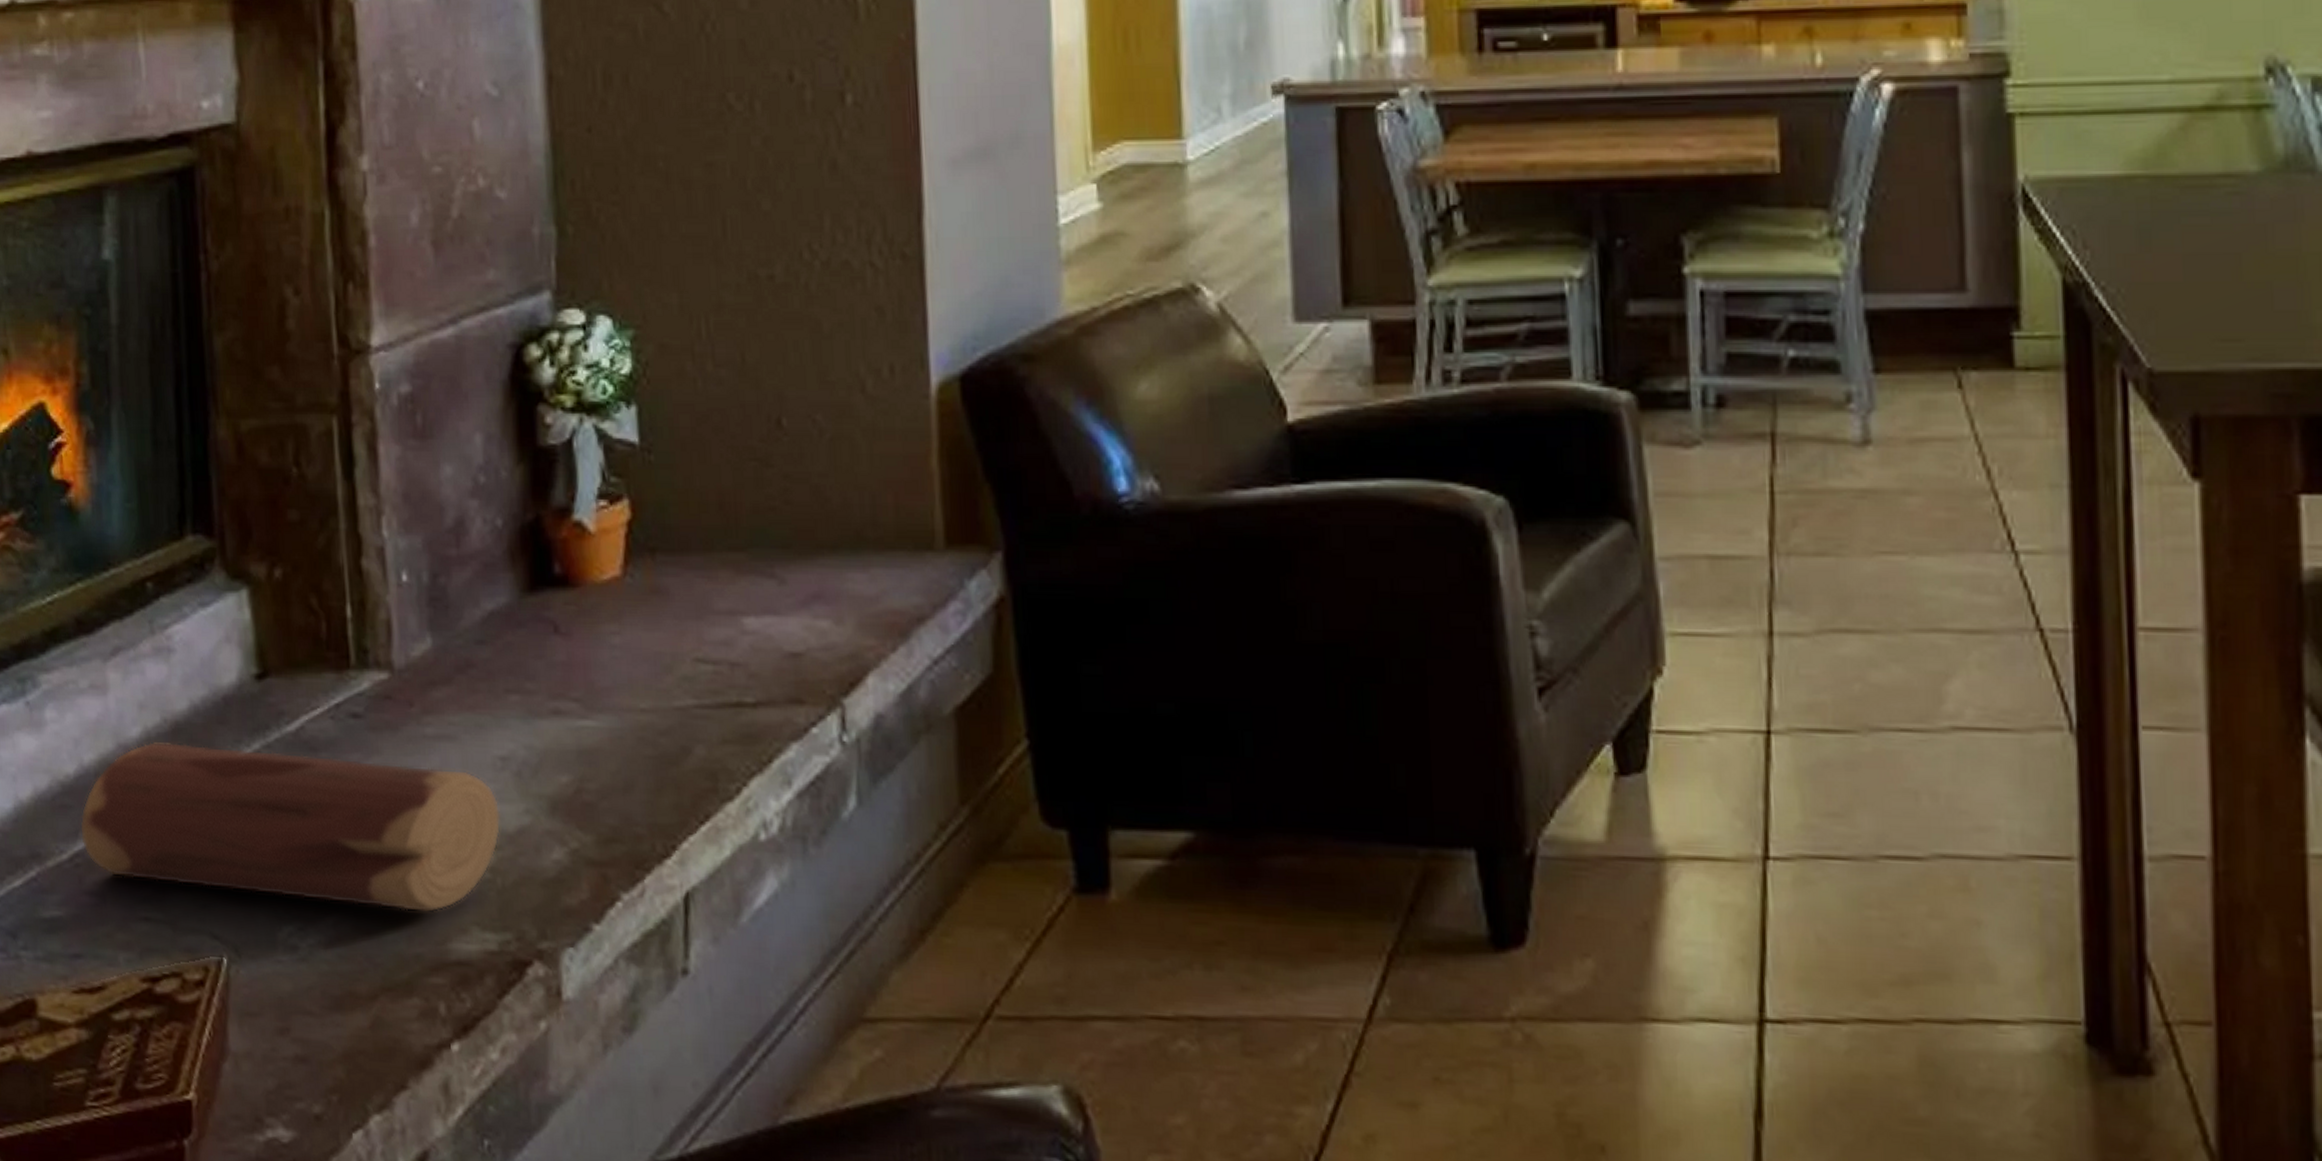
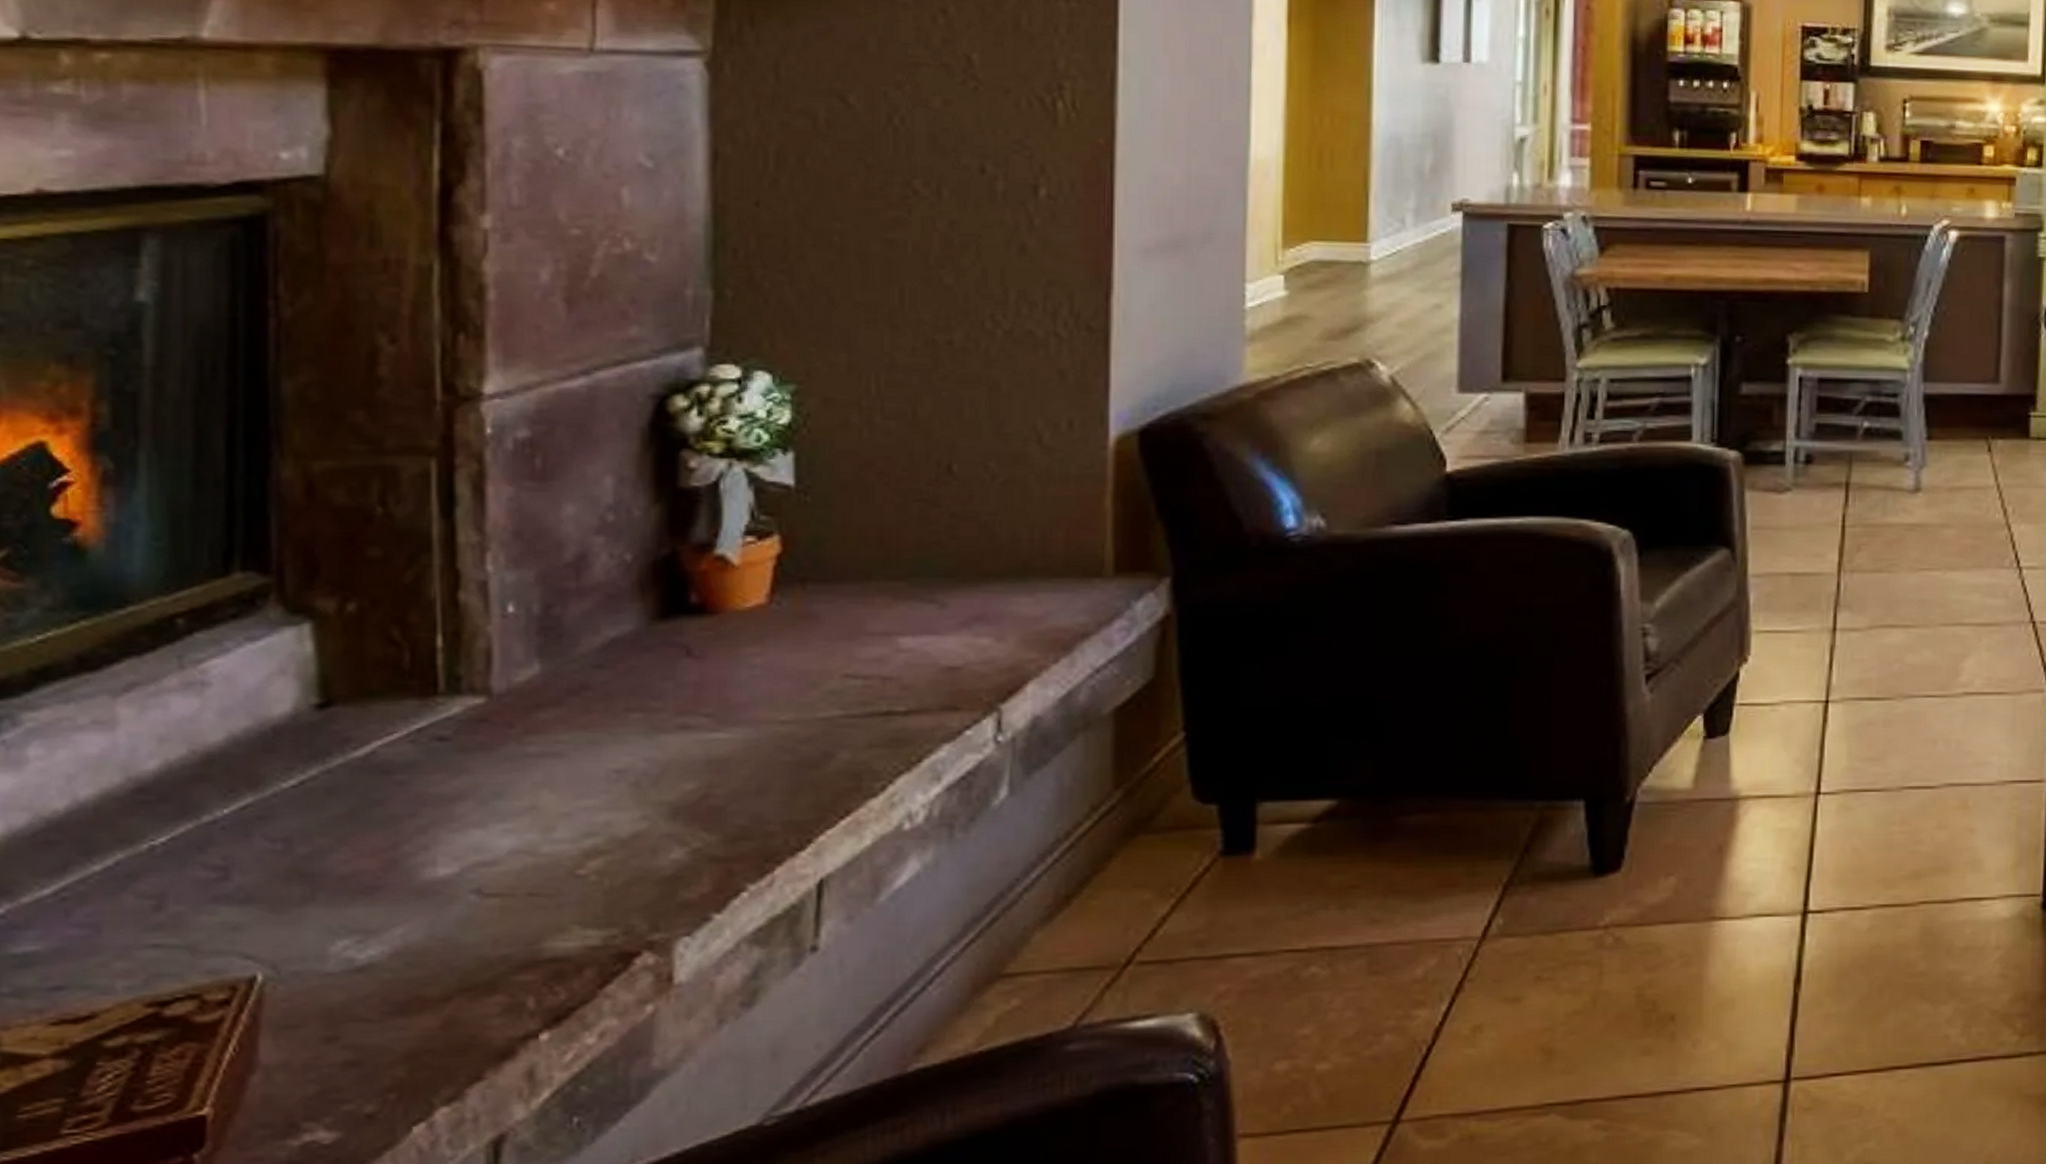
decorative log: present [79,741,501,913] -> none [69,772,612,917]

